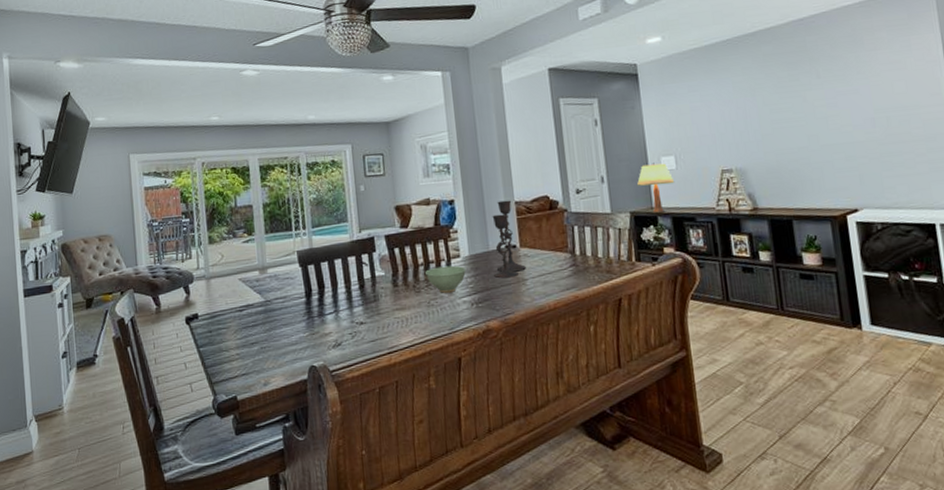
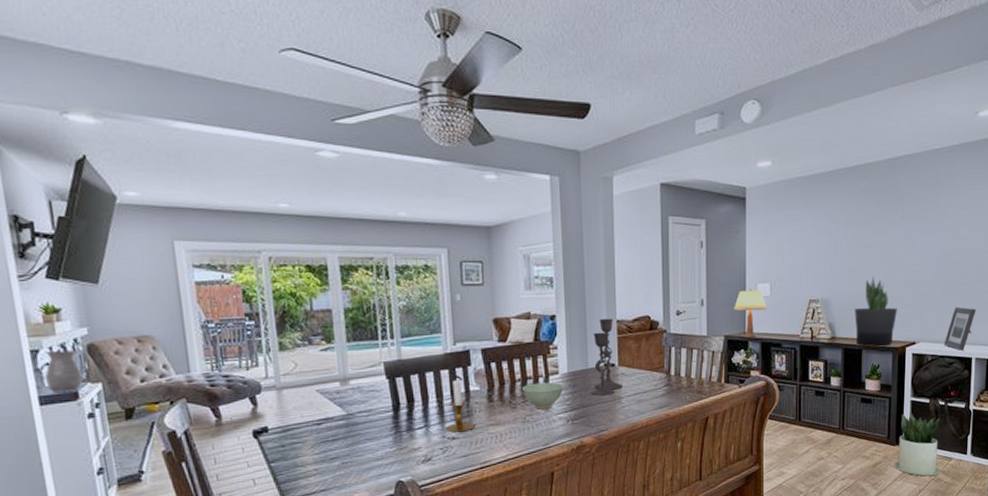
vase: none [29,249,57,287] -> present [44,350,83,393]
candlestick: none [354,265,382,318] -> present [446,379,475,433]
planter: none [776,141,830,216] -> present [855,276,898,346]
planter: none [854,288,920,366] -> present [894,412,941,477]
picture frame: none [894,167,931,216] -> present [944,306,977,351]

